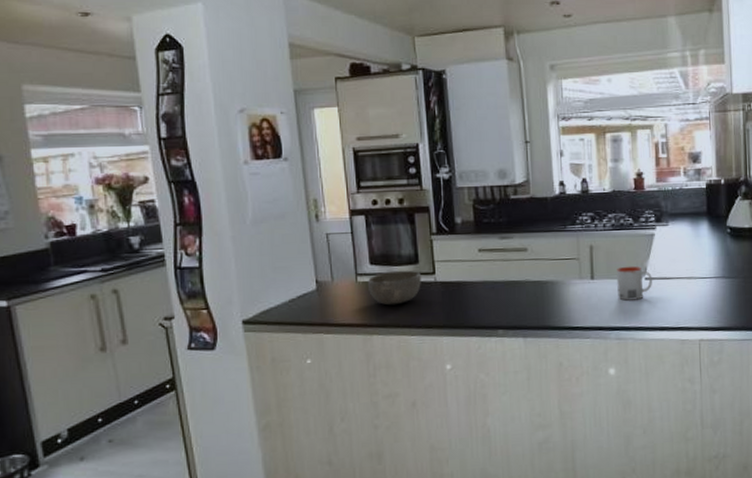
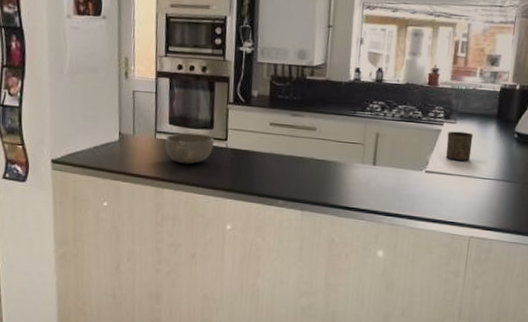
mug: present [617,266,652,301] -> none [396,157,432,191]
cup: none [661,233,688,264] -> present [446,131,474,162]

